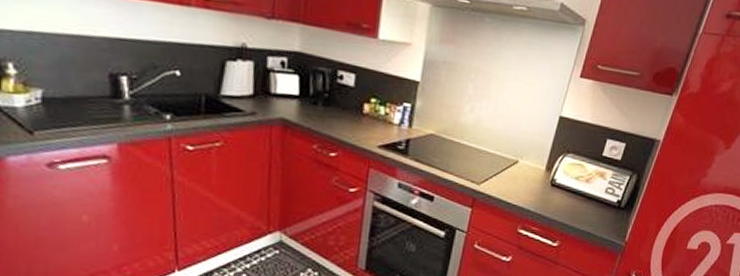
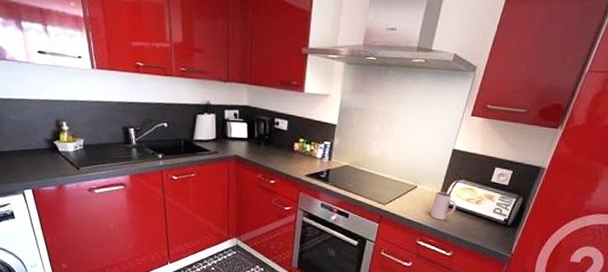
mug: none [534,167,565,203] -> present [430,191,457,220]

